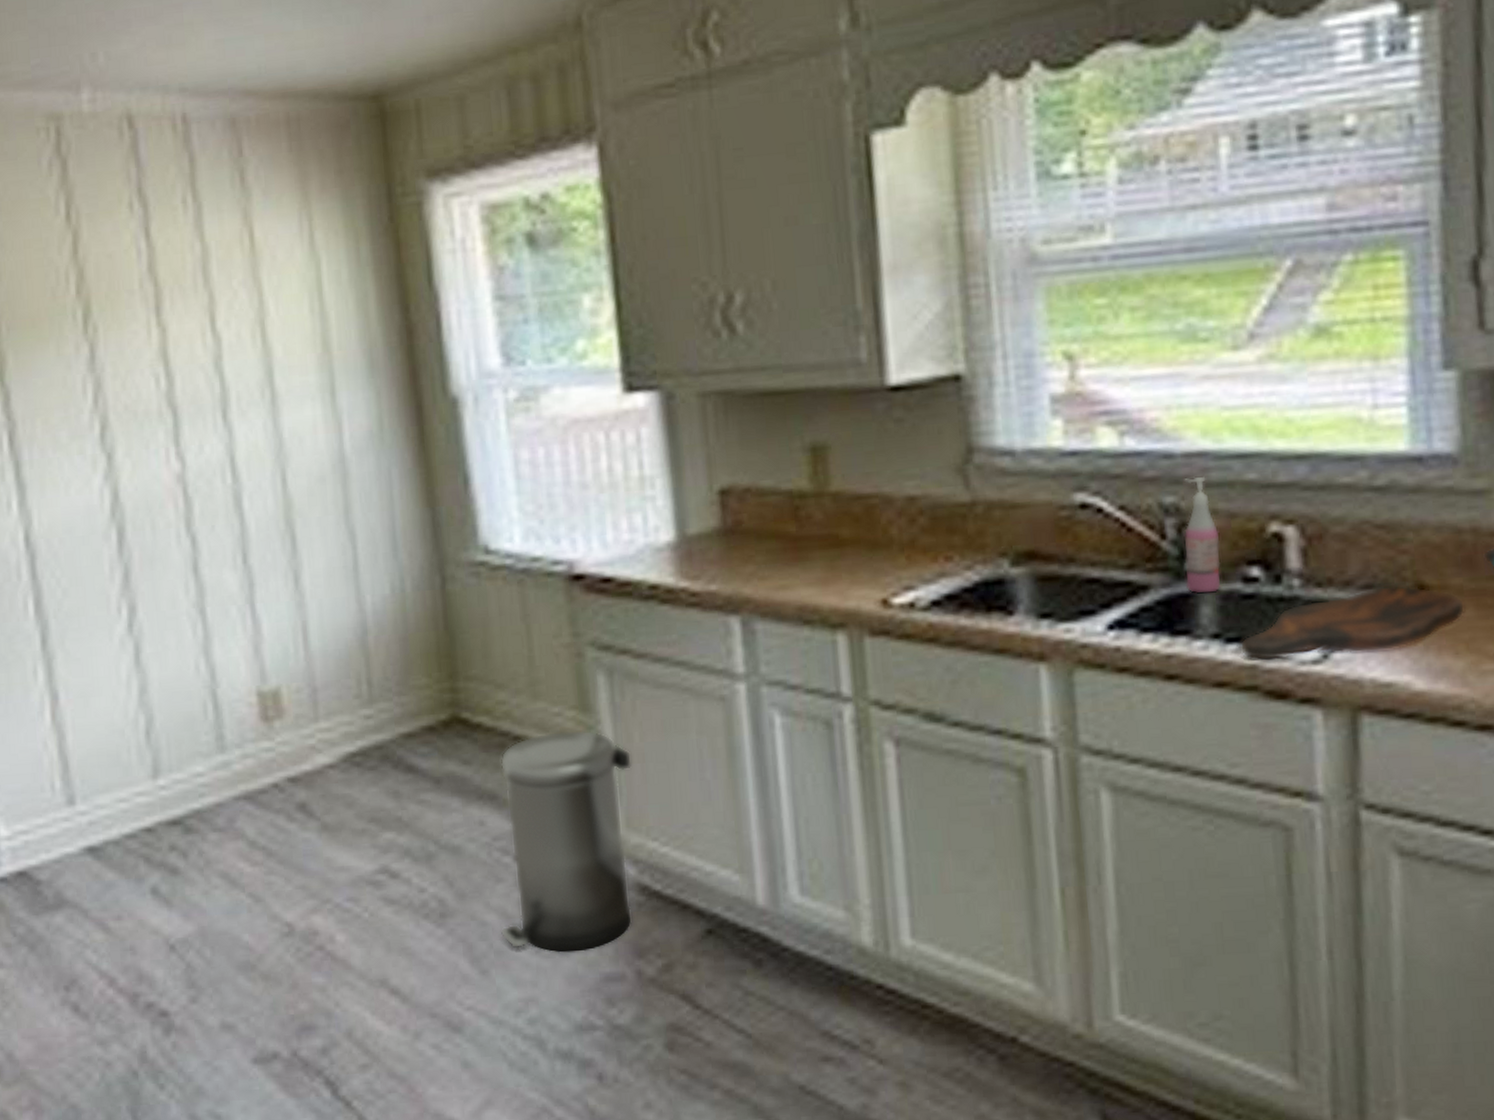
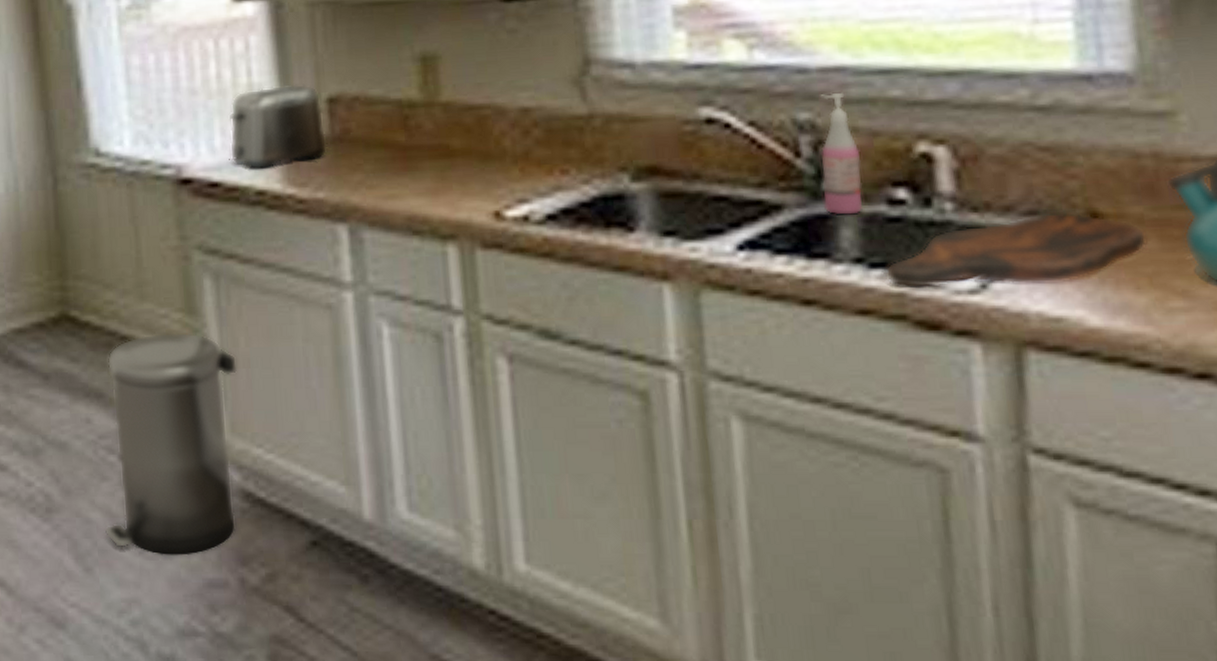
toaster: none [621,476,720,563] -> present [229,84,328,169]

